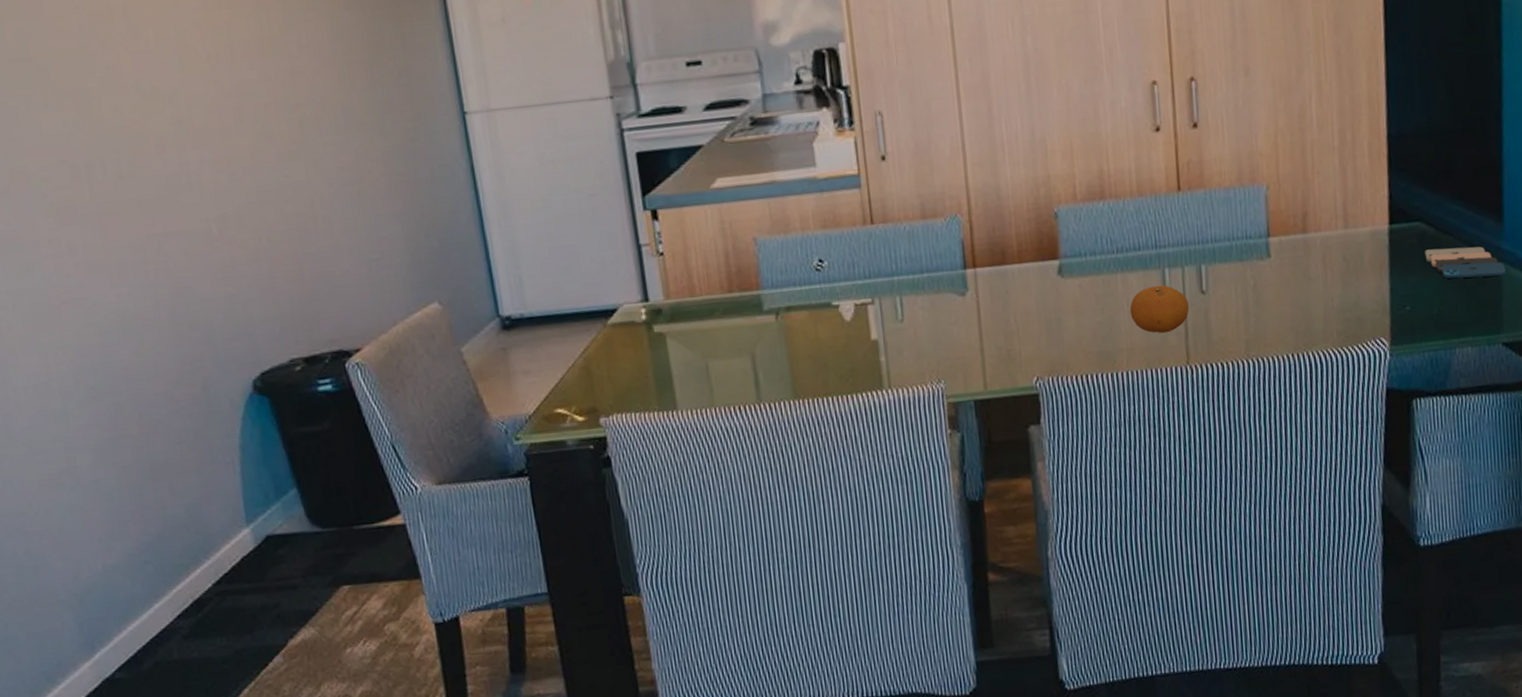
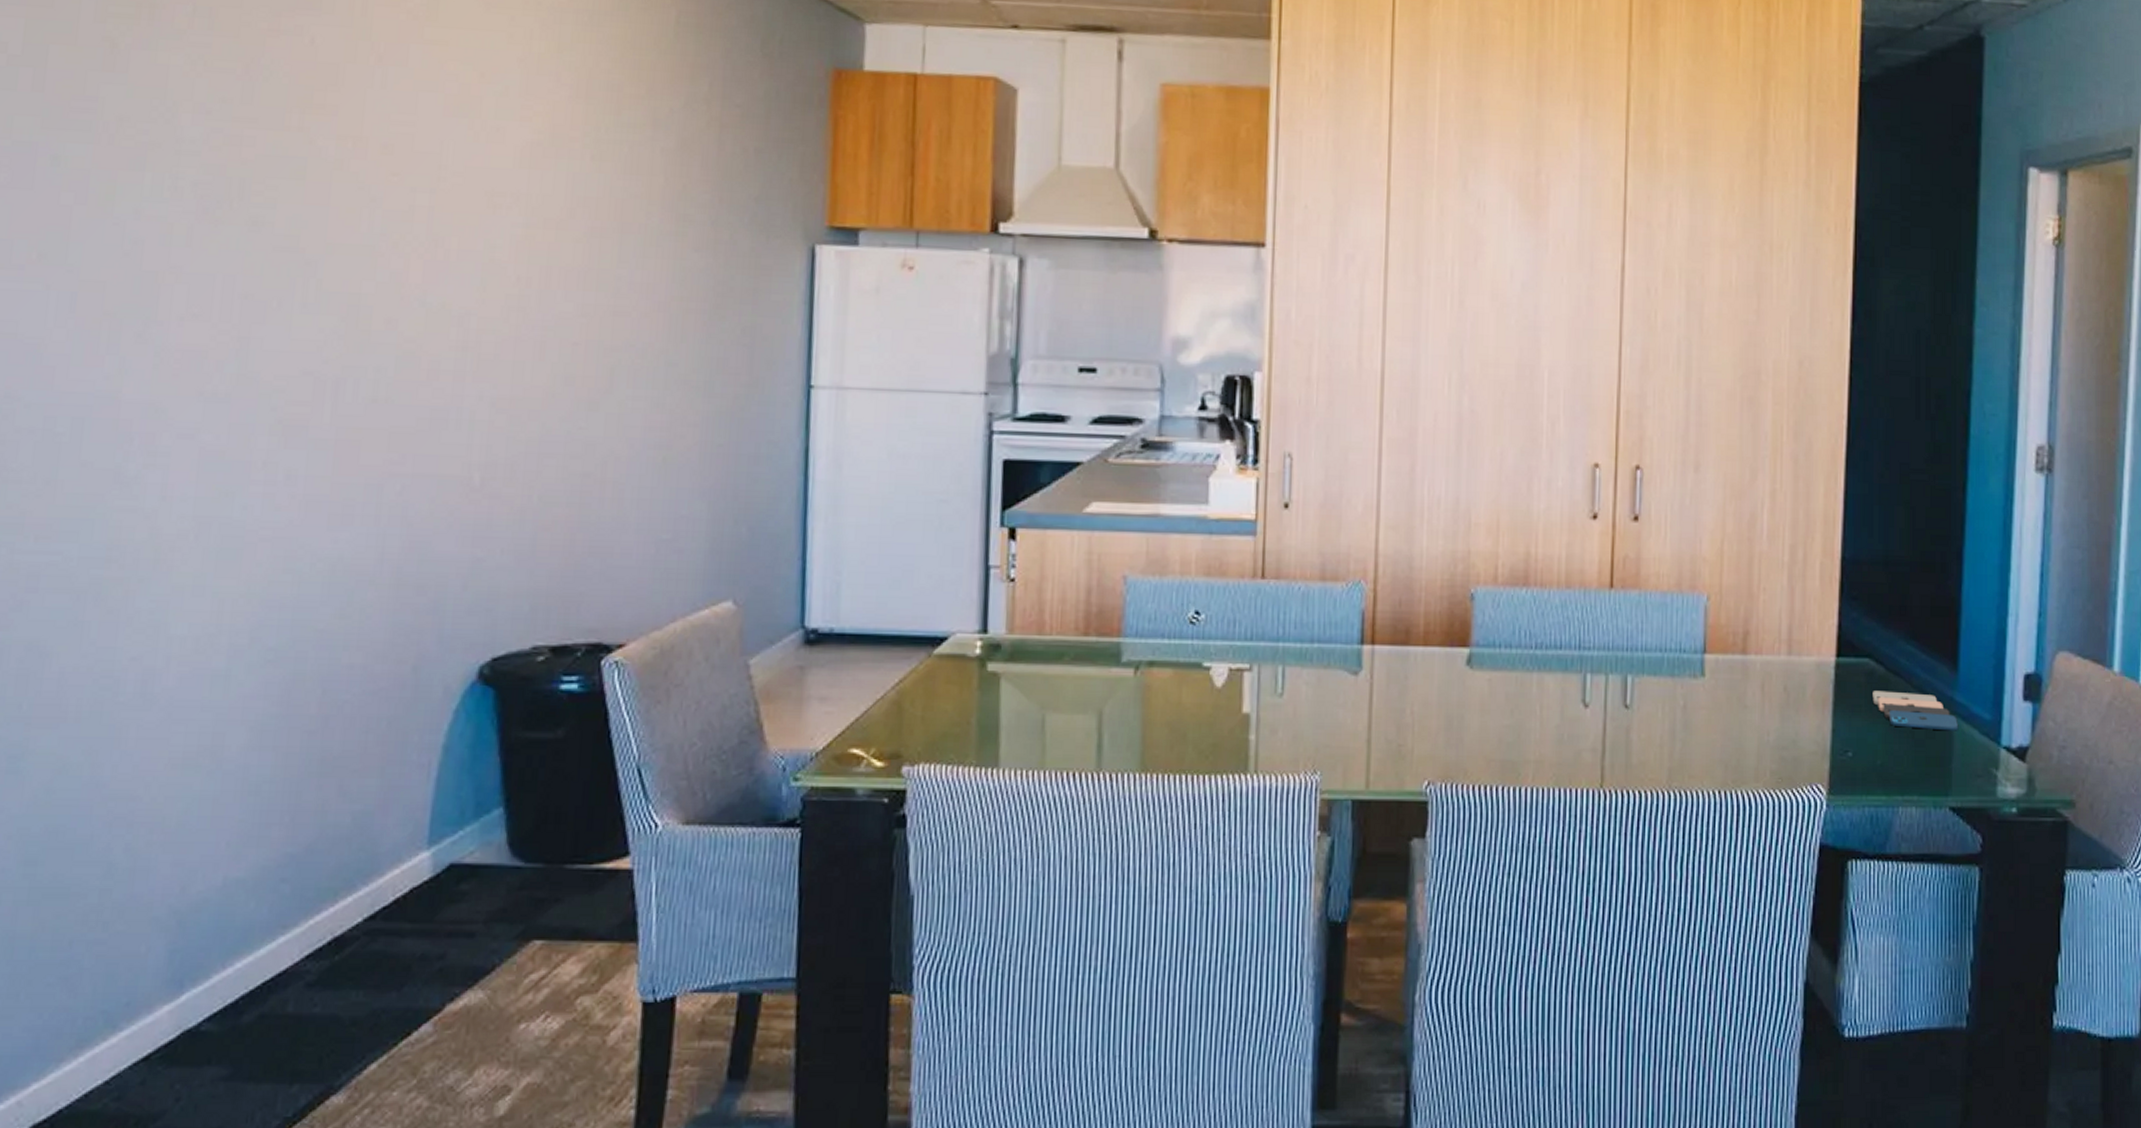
fruit: present [1129,285,1189,333] -> none [1542,692,1609,748]

